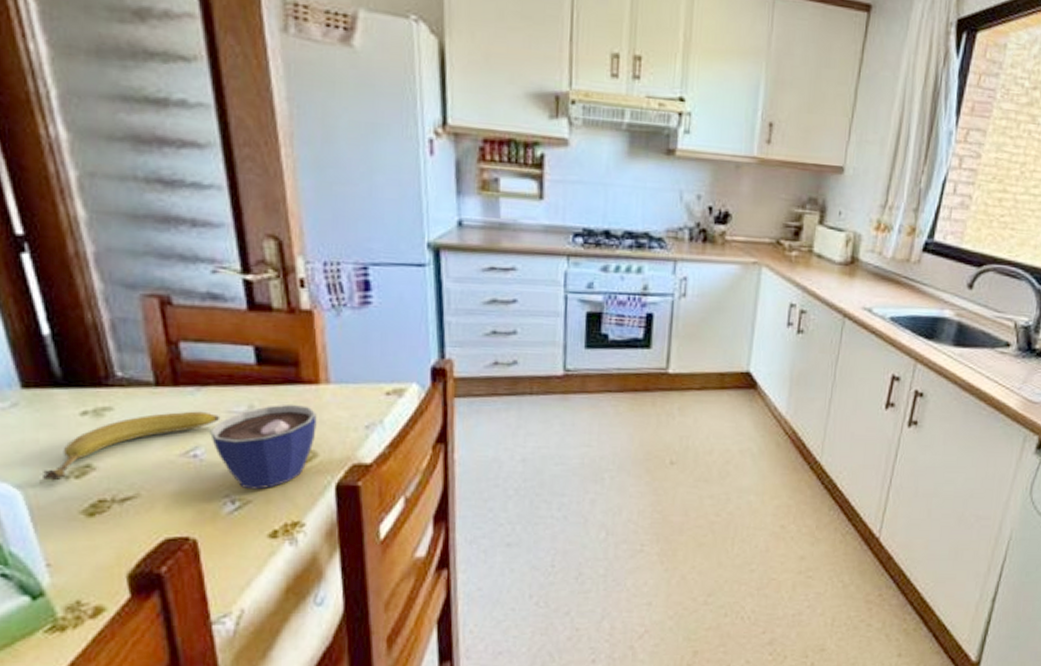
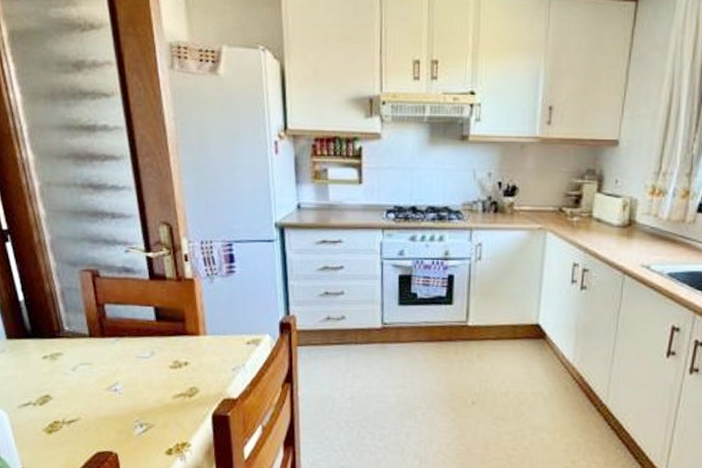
fruit: present [43,411,221,481] -> none [20,356,132,407]
cup: present [210,404,317,490] -> none [126,351,198,417]

